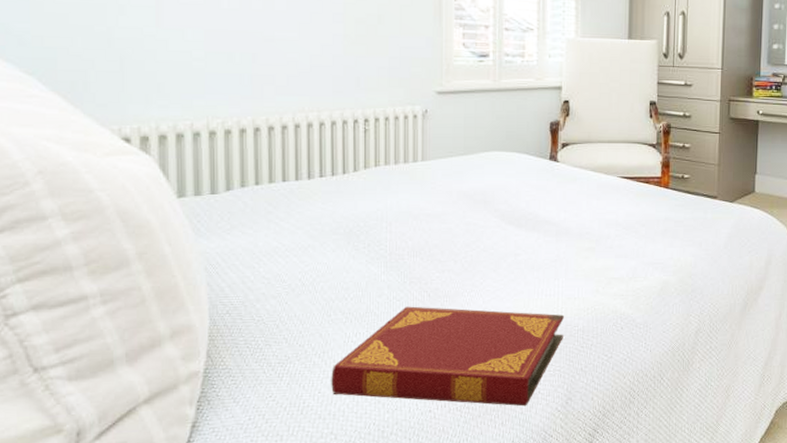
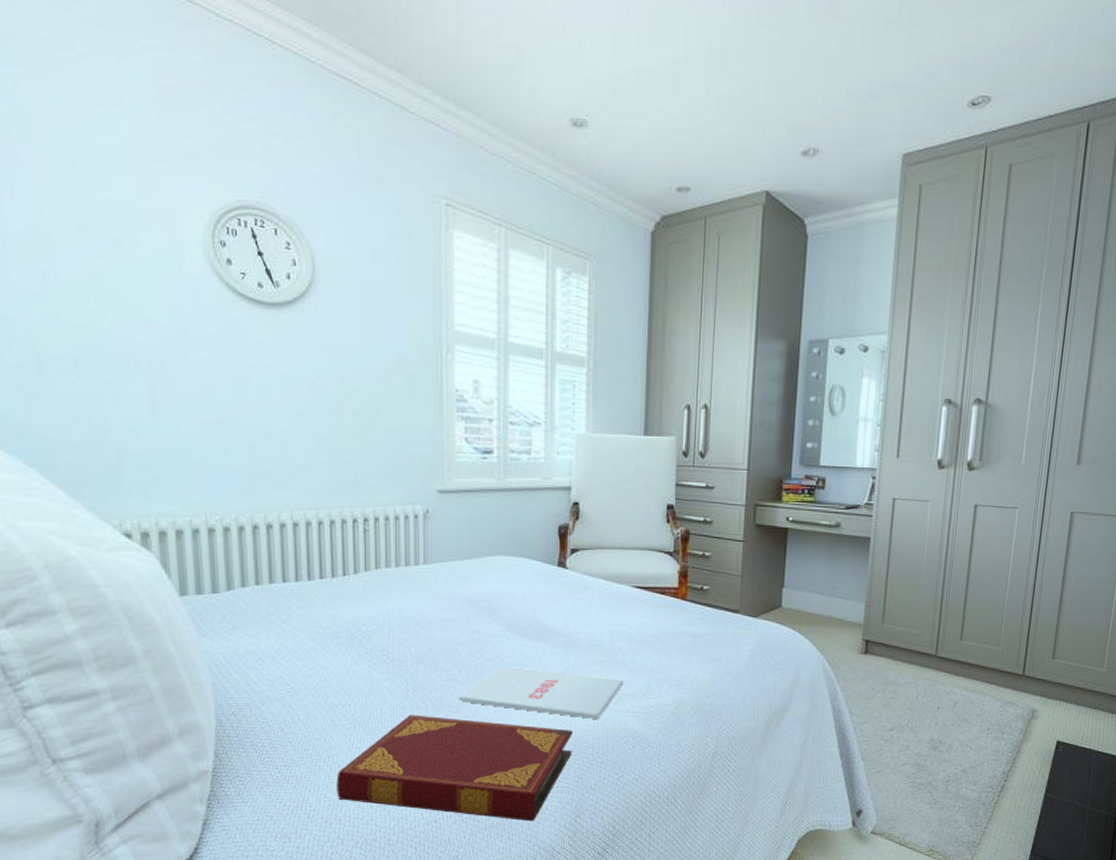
magazine: none [454,255,612,303] -> present [458,665,624,719]

